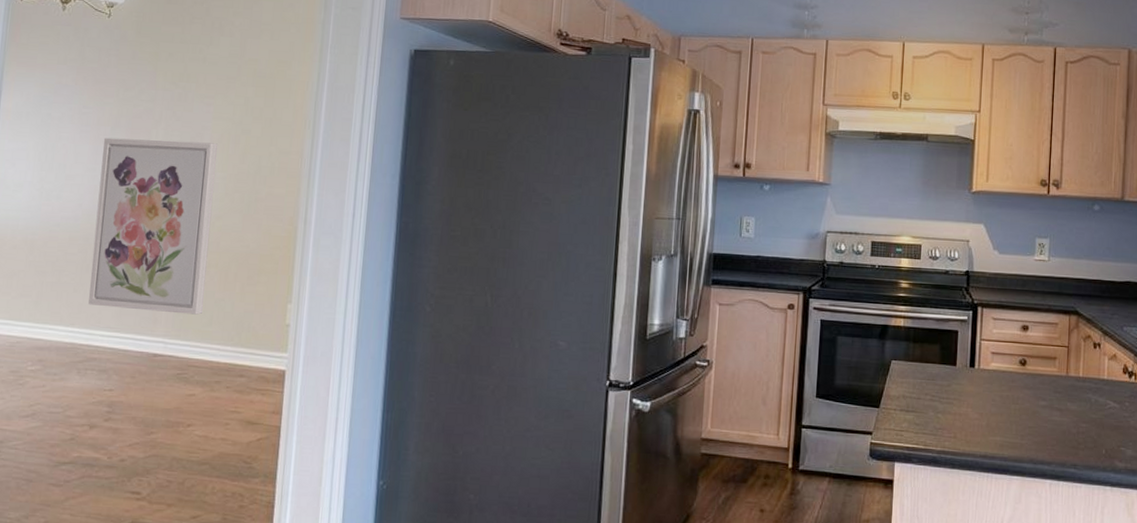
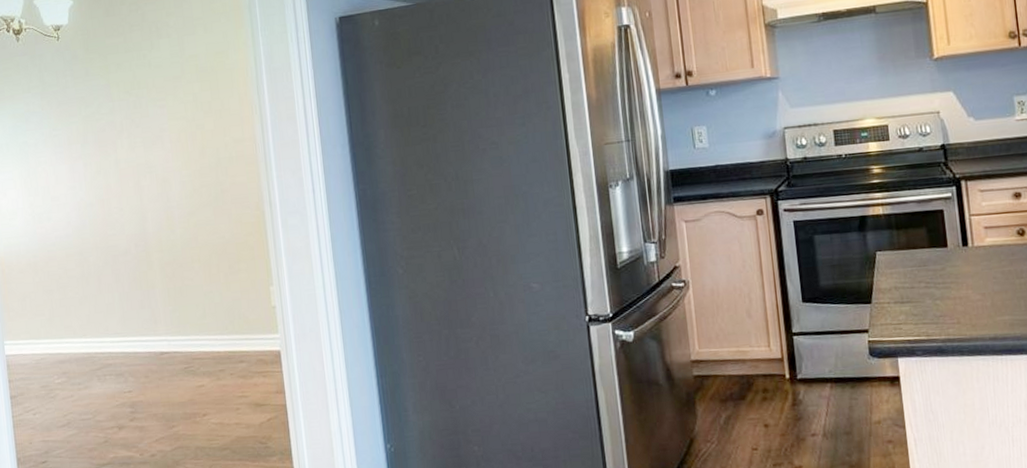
wall art: present [88,137,217,315] -> none [77,143,195,315]

